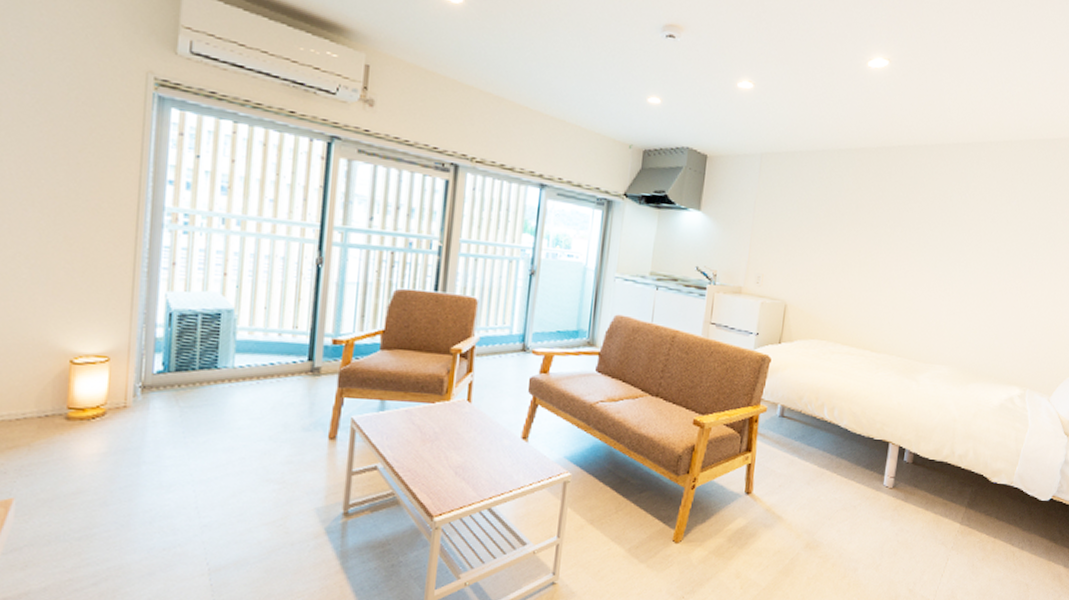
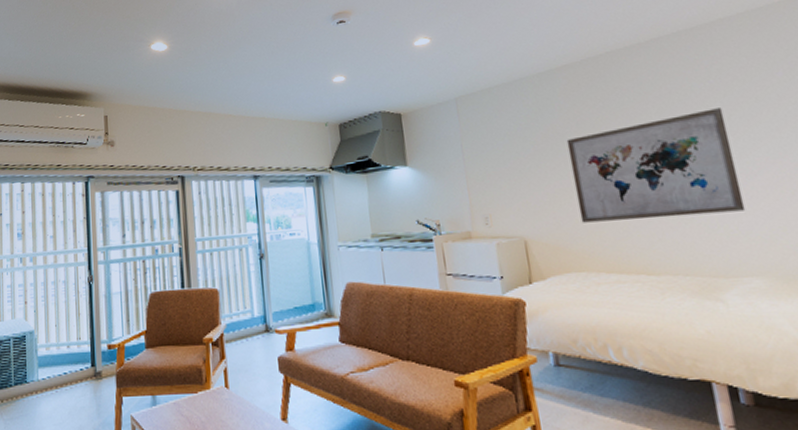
wall art: none [835,218,967,311] -> present [566,108,746,223]

